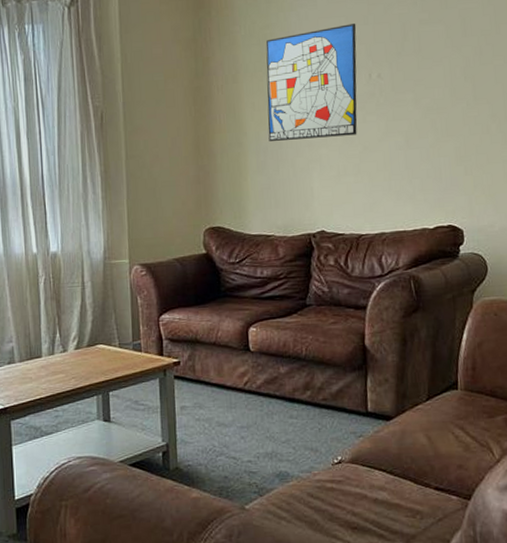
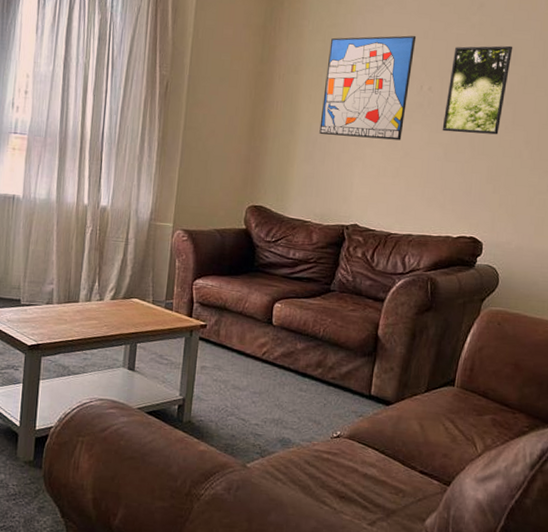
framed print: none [398,17,462,118] -> present [442,45,513,135]

